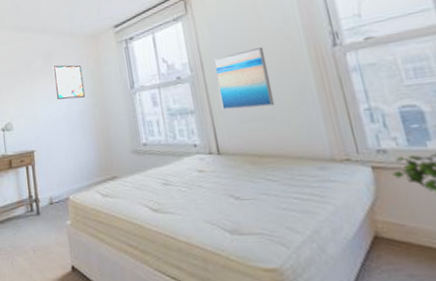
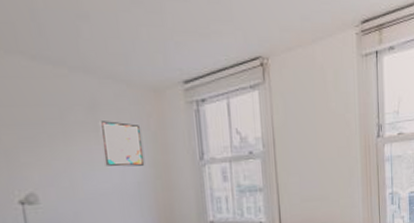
wall art: present [213,46,275,110] -> none [285,129,330,189]

